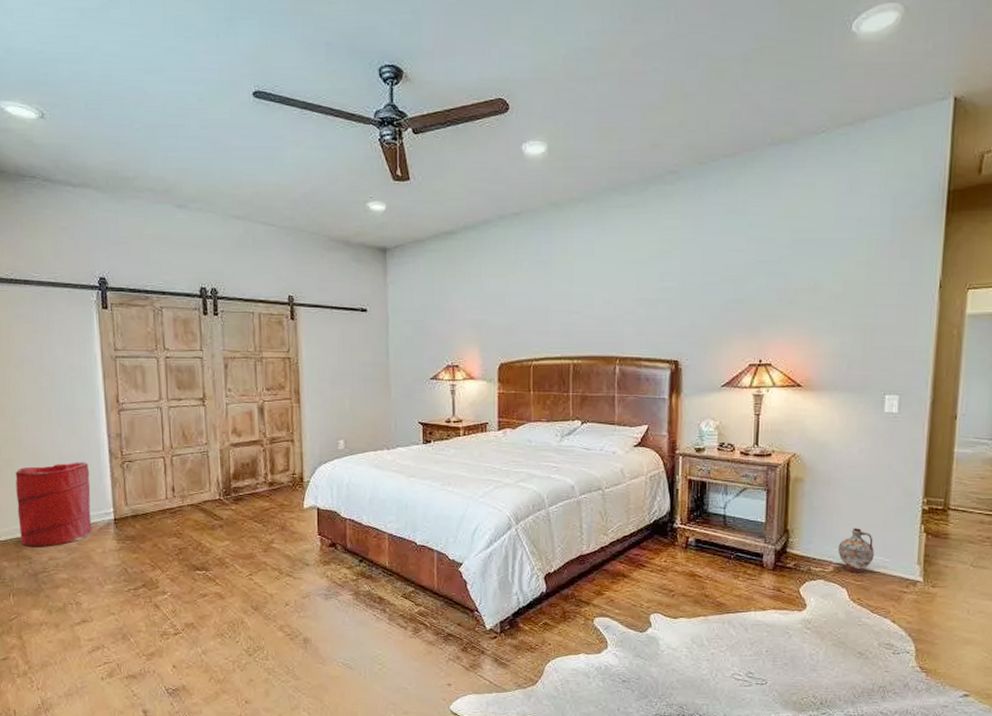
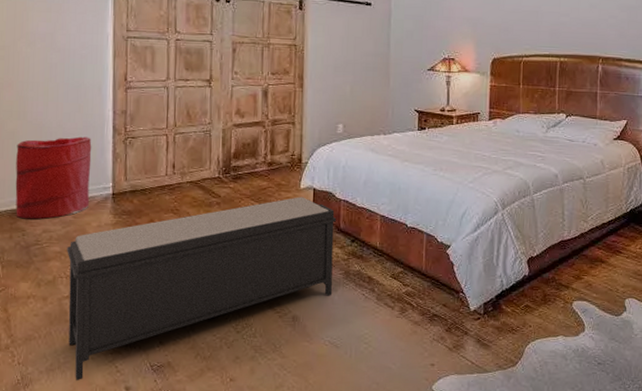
bench: none [74,517,343,705] -> present [67,196,337,381]

